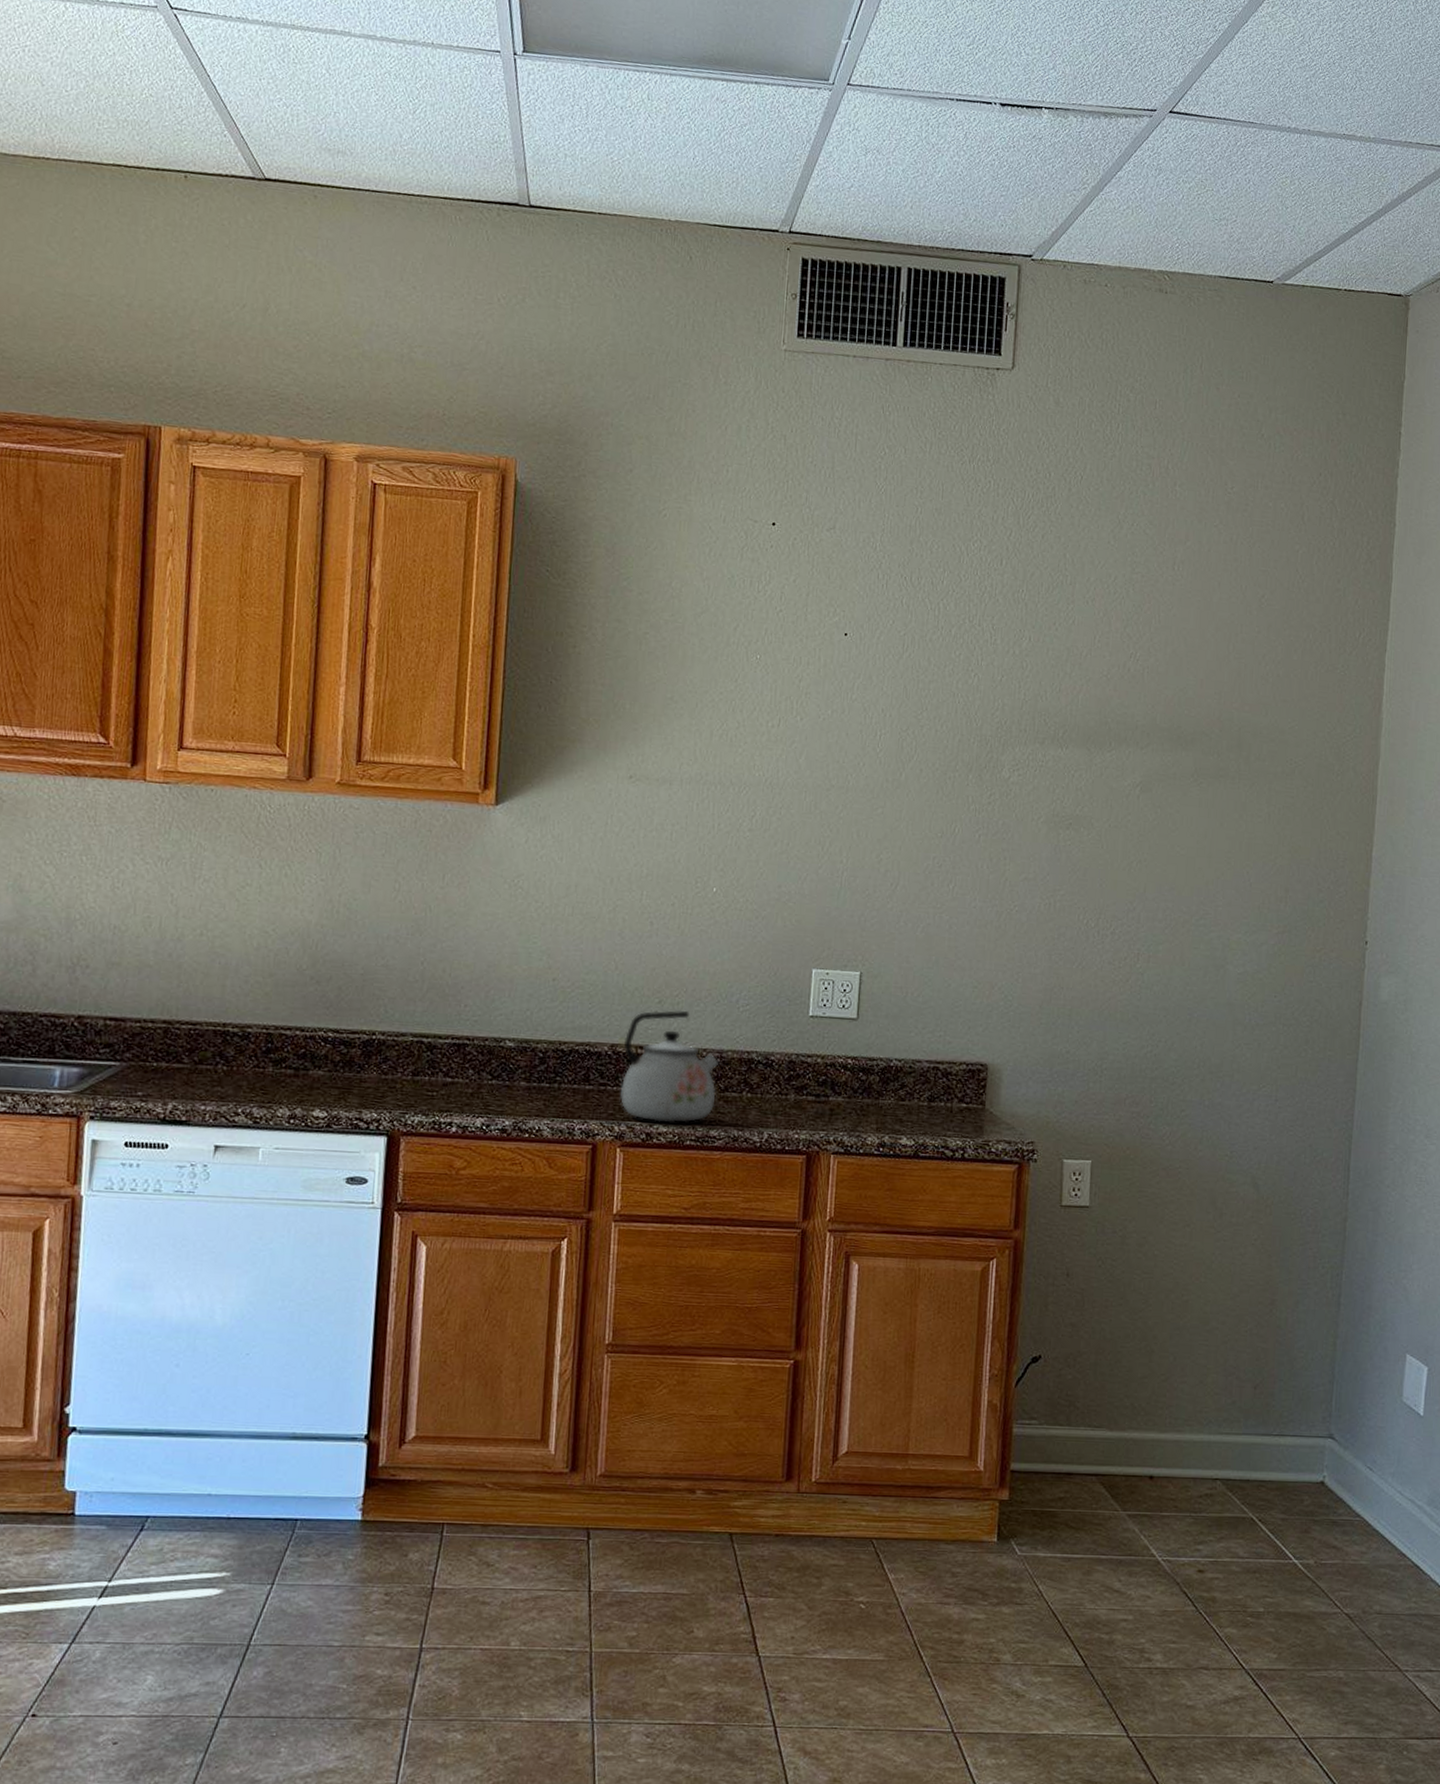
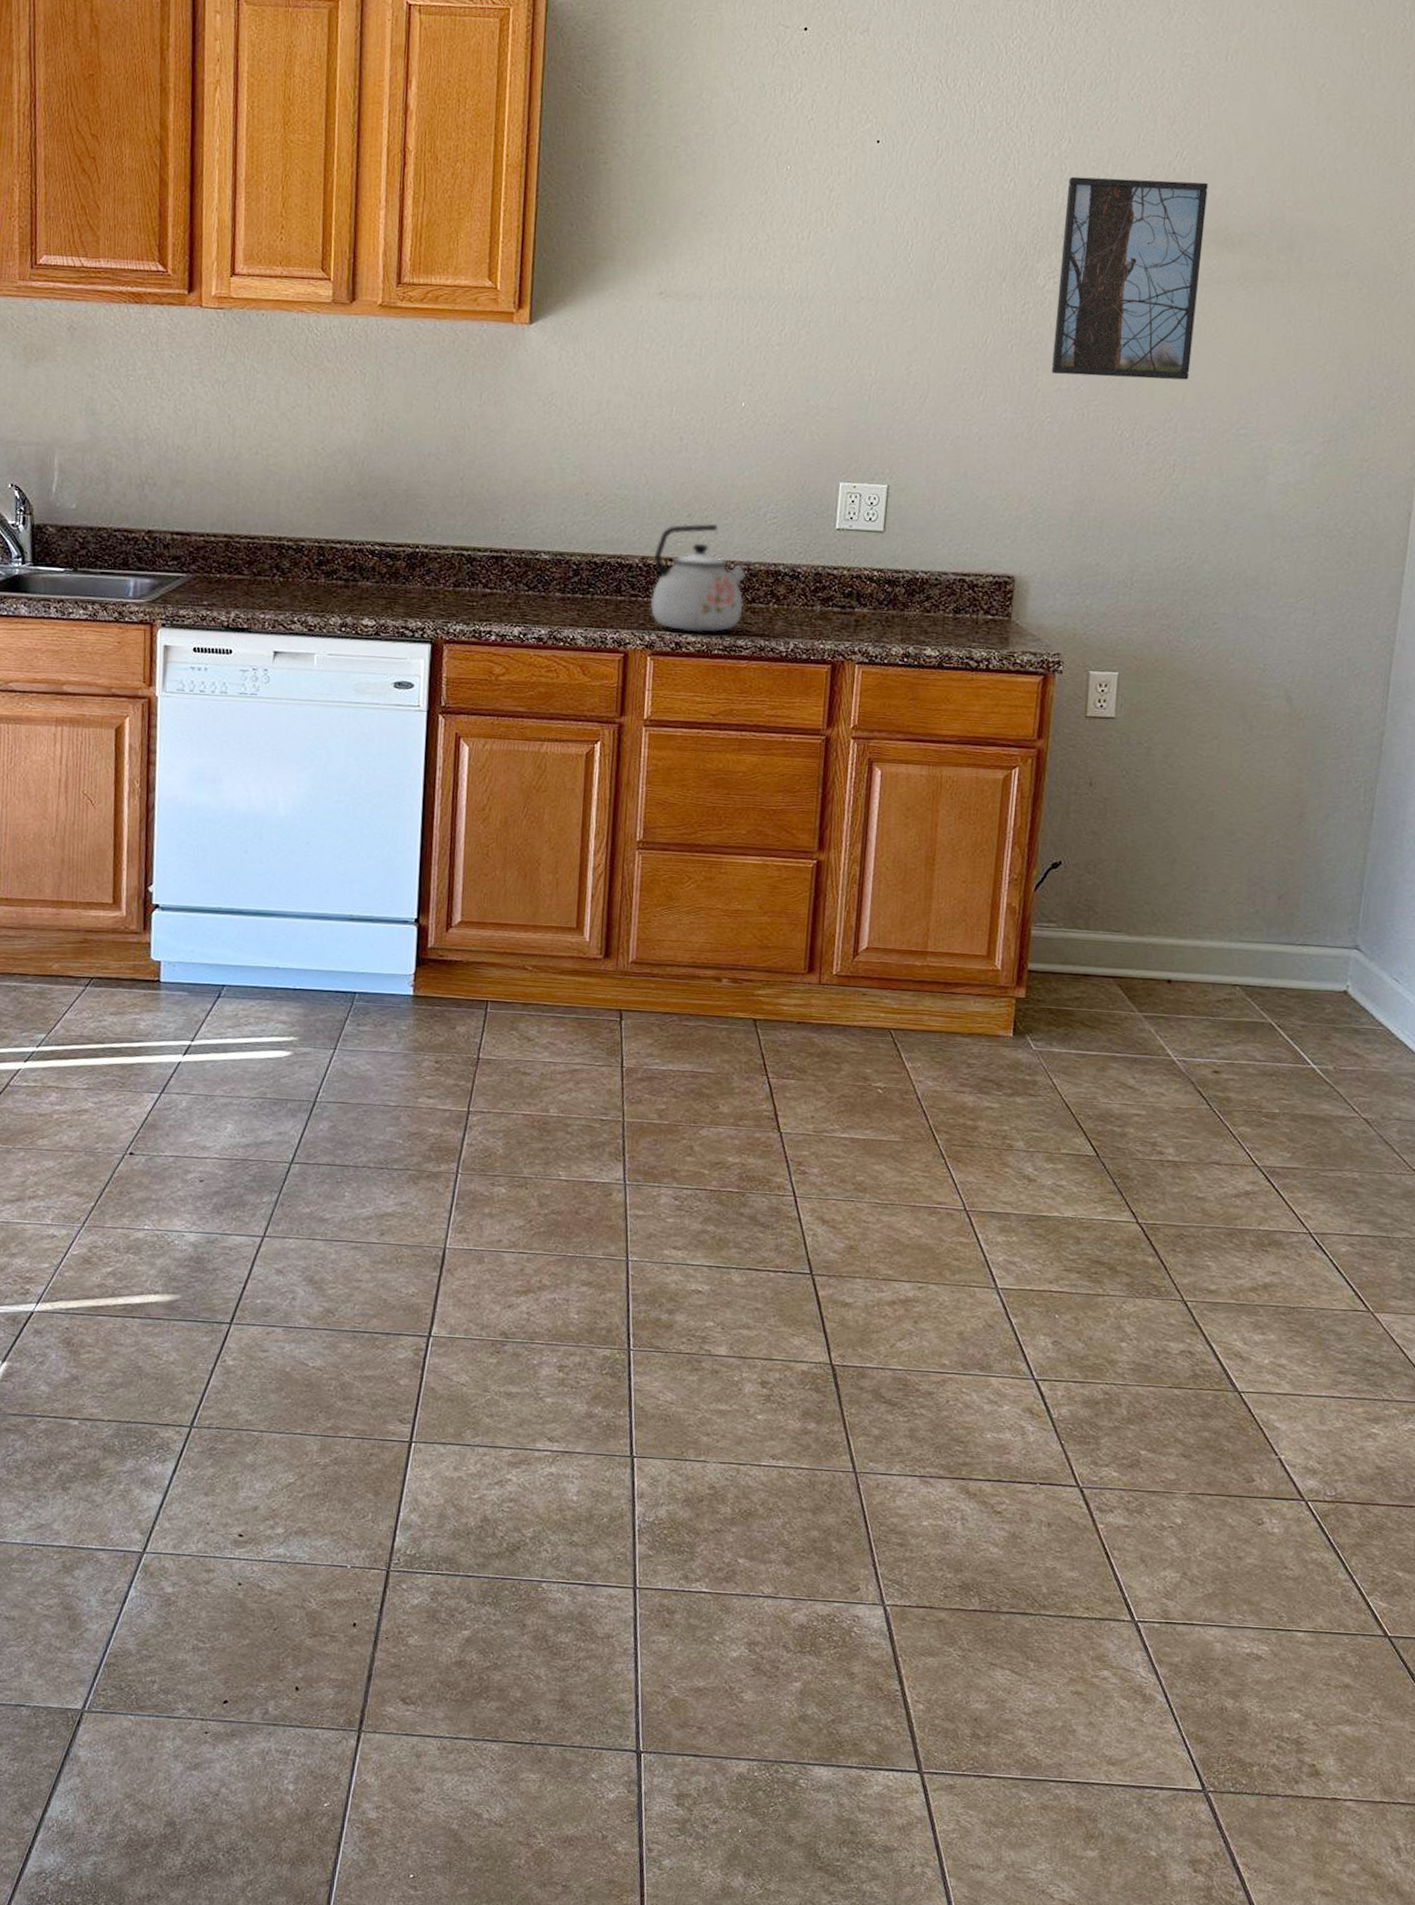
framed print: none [1018,673,1161,872] -> present [1051,176,1208,380]

